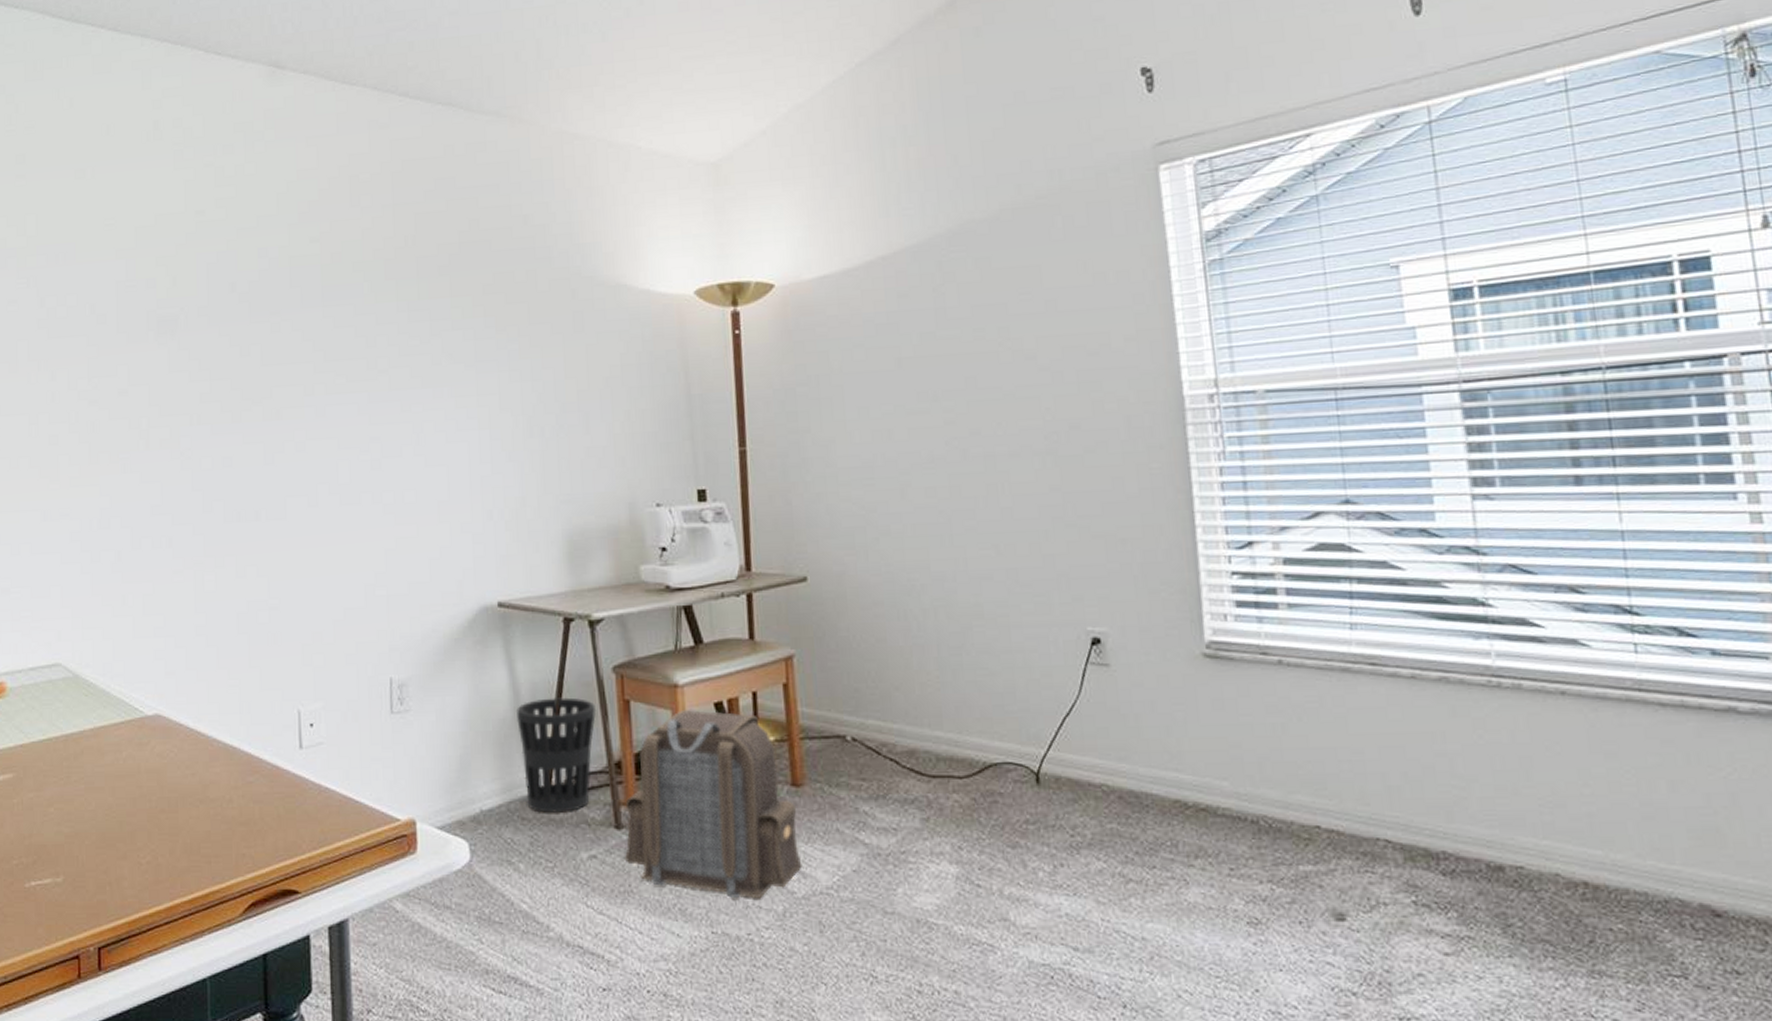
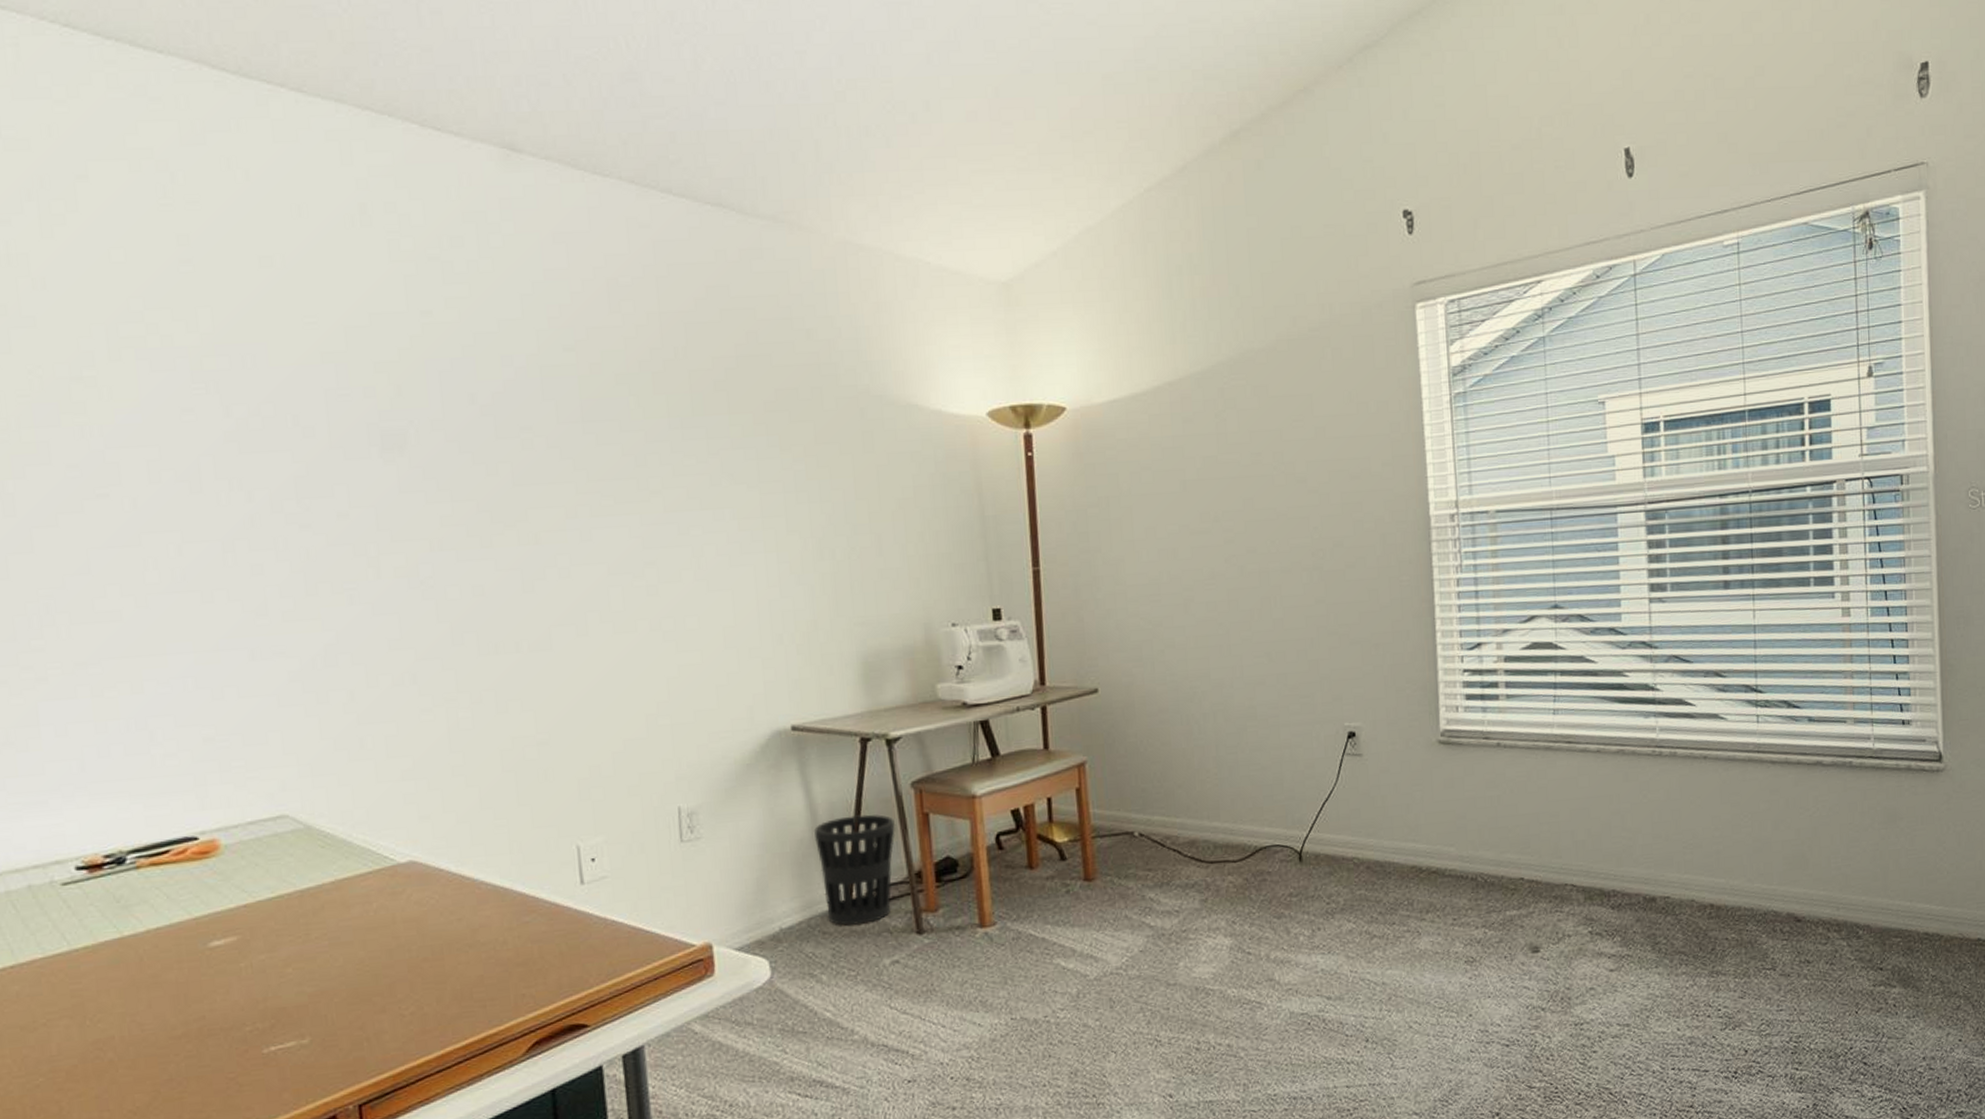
backpack: present [624,710,803,899] -> none [926,818,1094,986]

